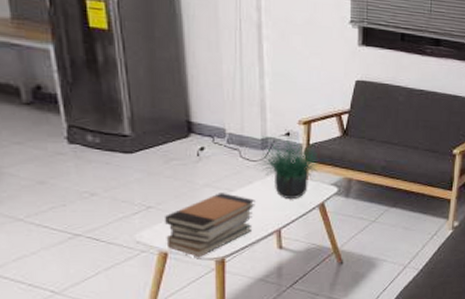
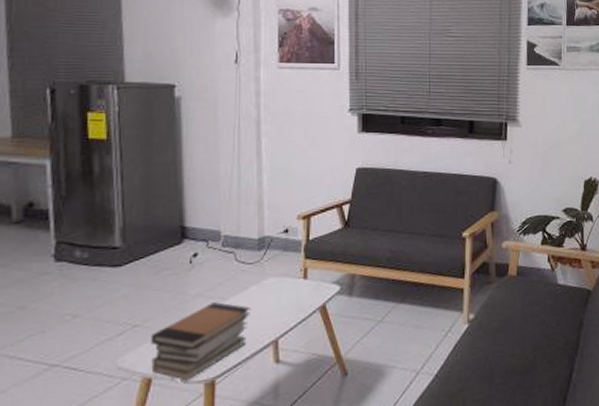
potted plant: present [255,133,323,198] -> none [251,228,323,303]

